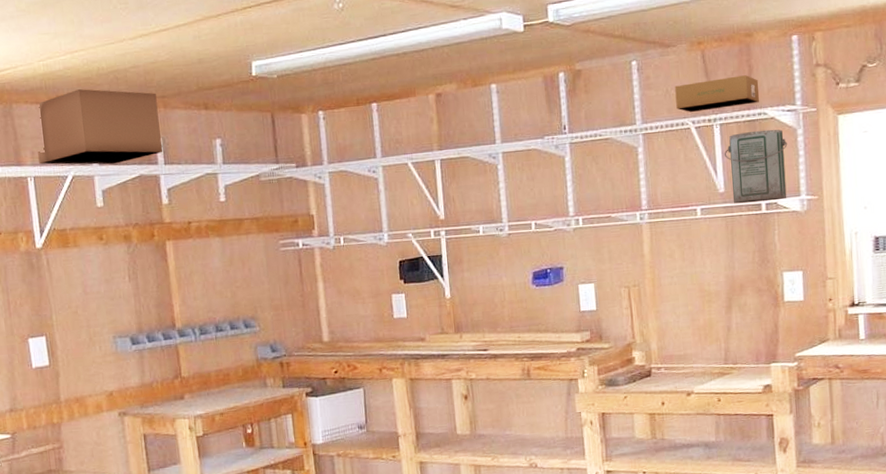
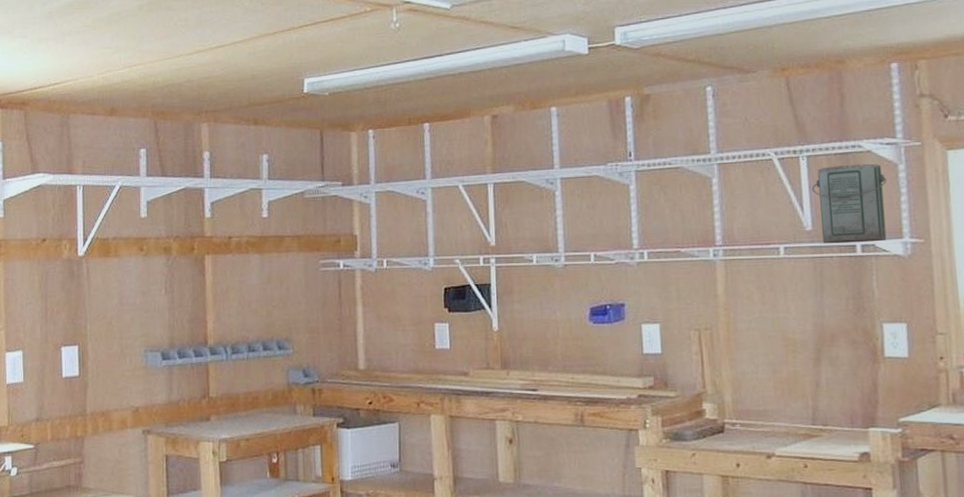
storage bin: present [38,89,163,165] -> none [89,102,210,176]
box: present [675,75,760,113] -> none [755,104,854,143]

